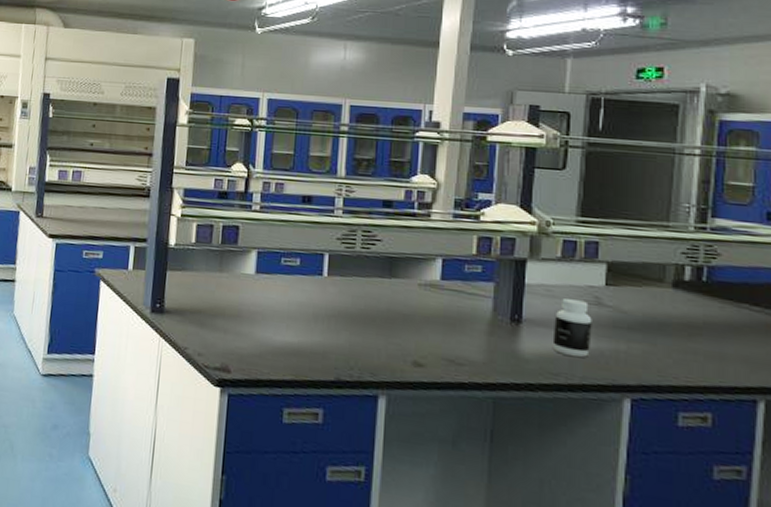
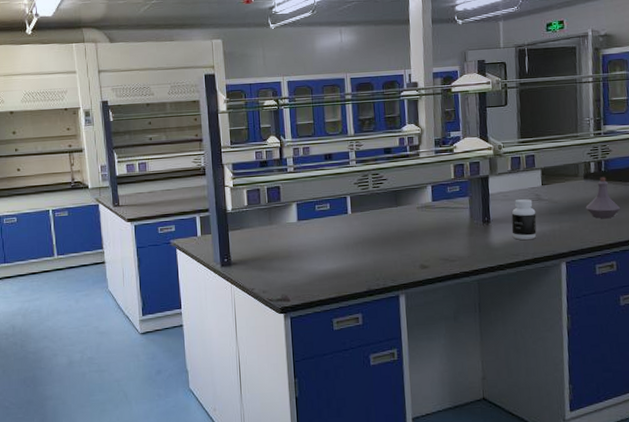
flask: none [670,289,728,350] -> present [585,177,621,218]

